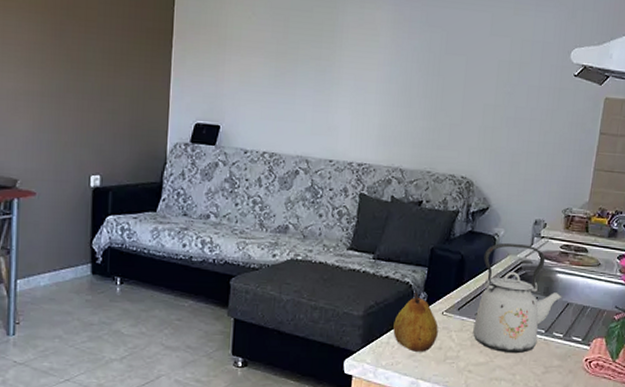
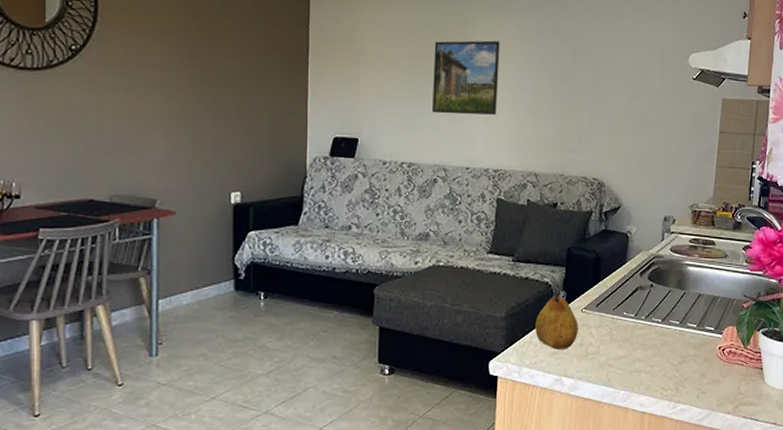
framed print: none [296,27,370,106] -> present [431,40,500,115]
kettle: present [473,243,563,354] -> none [612,240,695,346]

